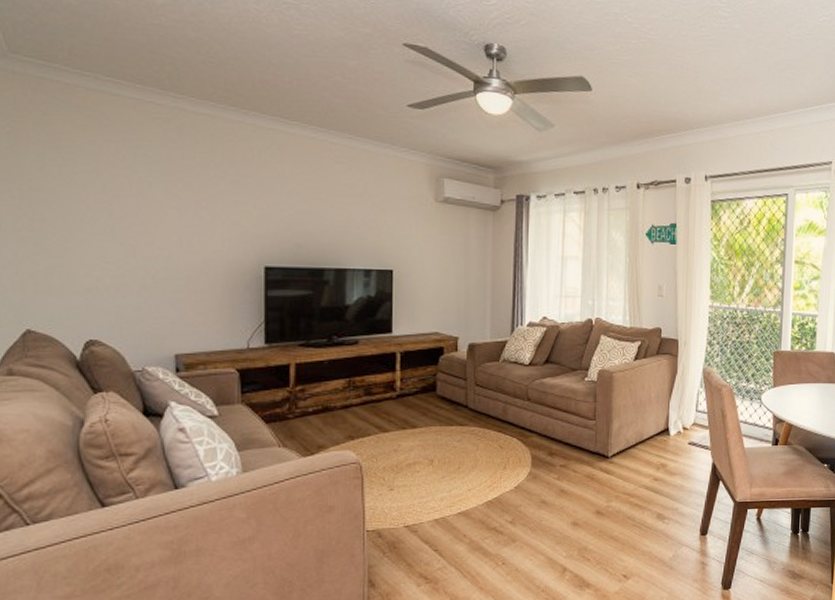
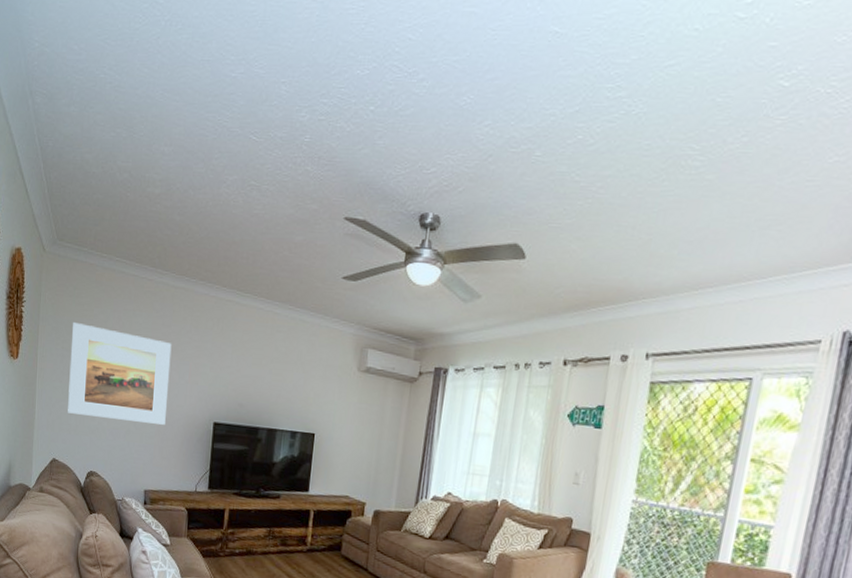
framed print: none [43,156,199,275] -> present [68,323,172,425]

